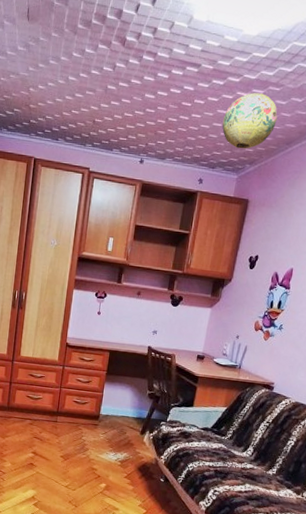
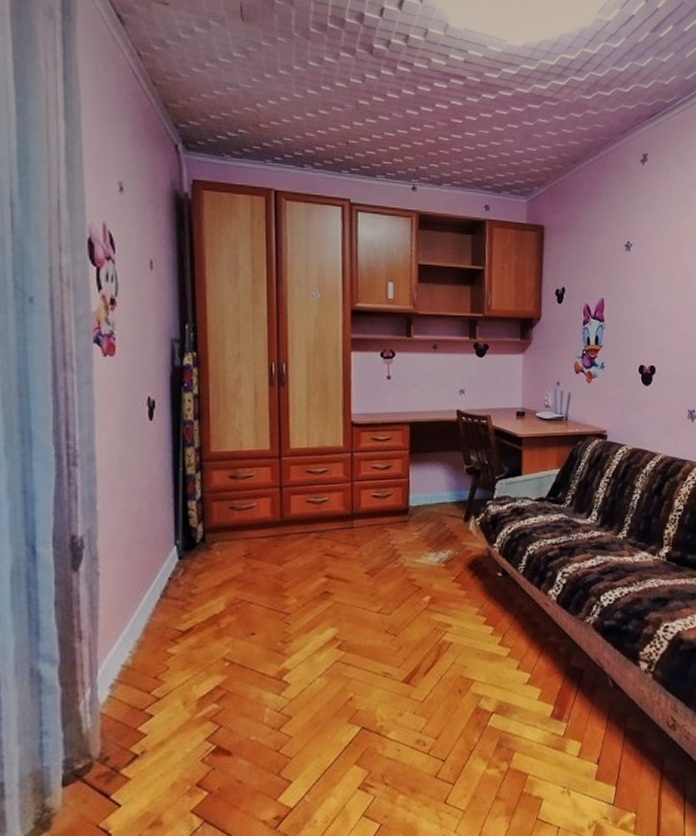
paper lantern: present [222,93,278,149] -> none [500,108,559,170]

